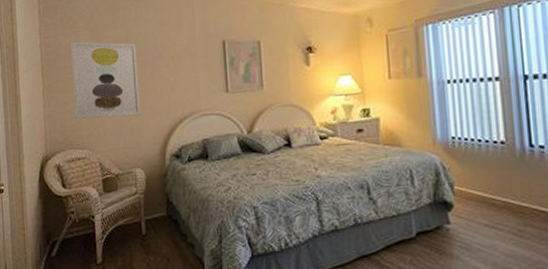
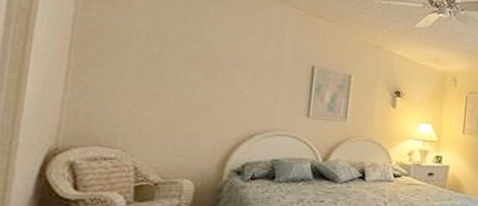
wall art: present [70,41,140,119] -> none [110,23,209,122]

